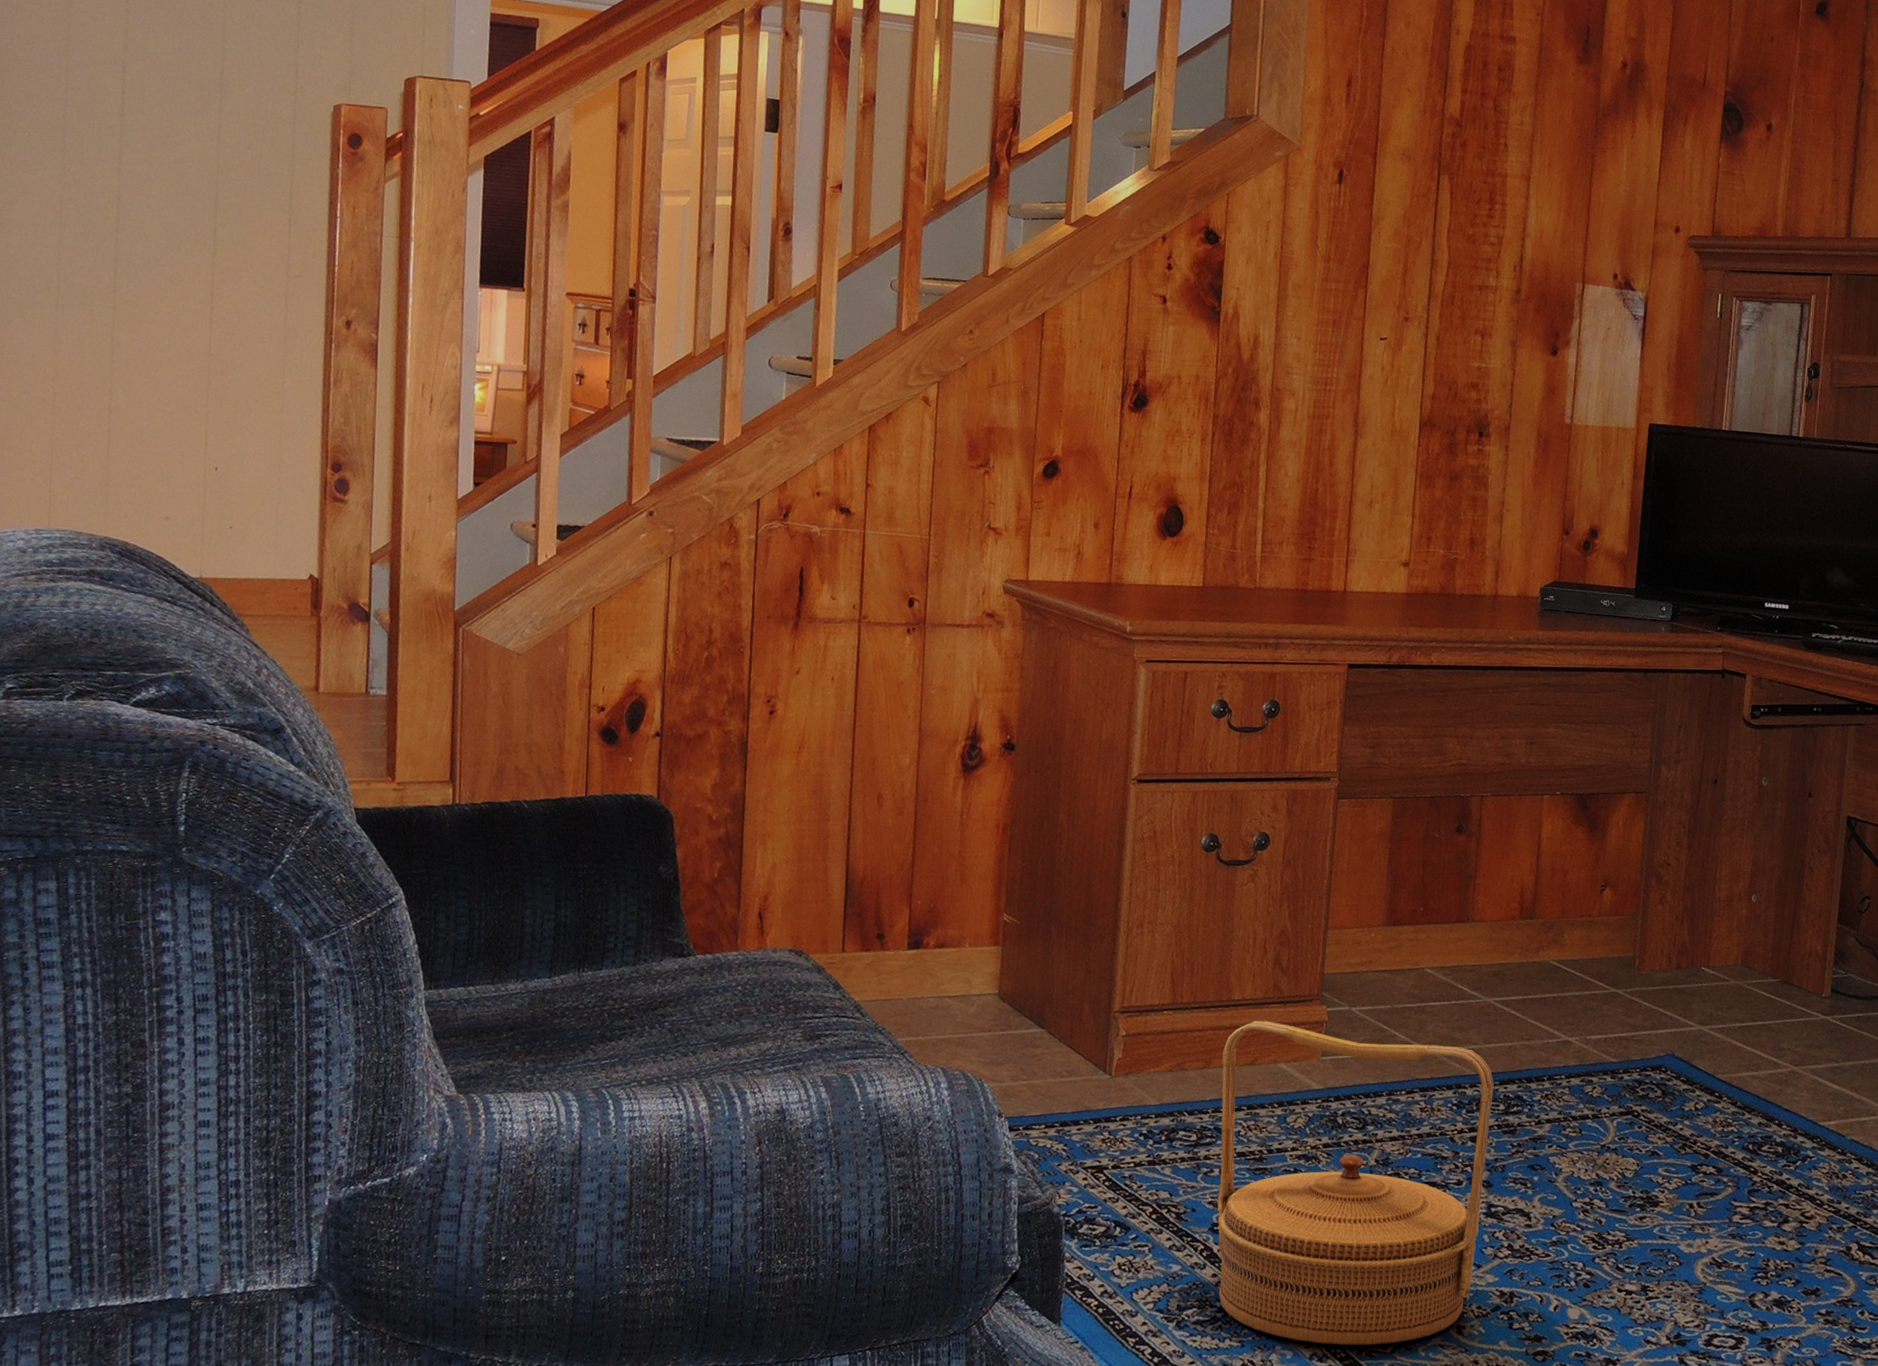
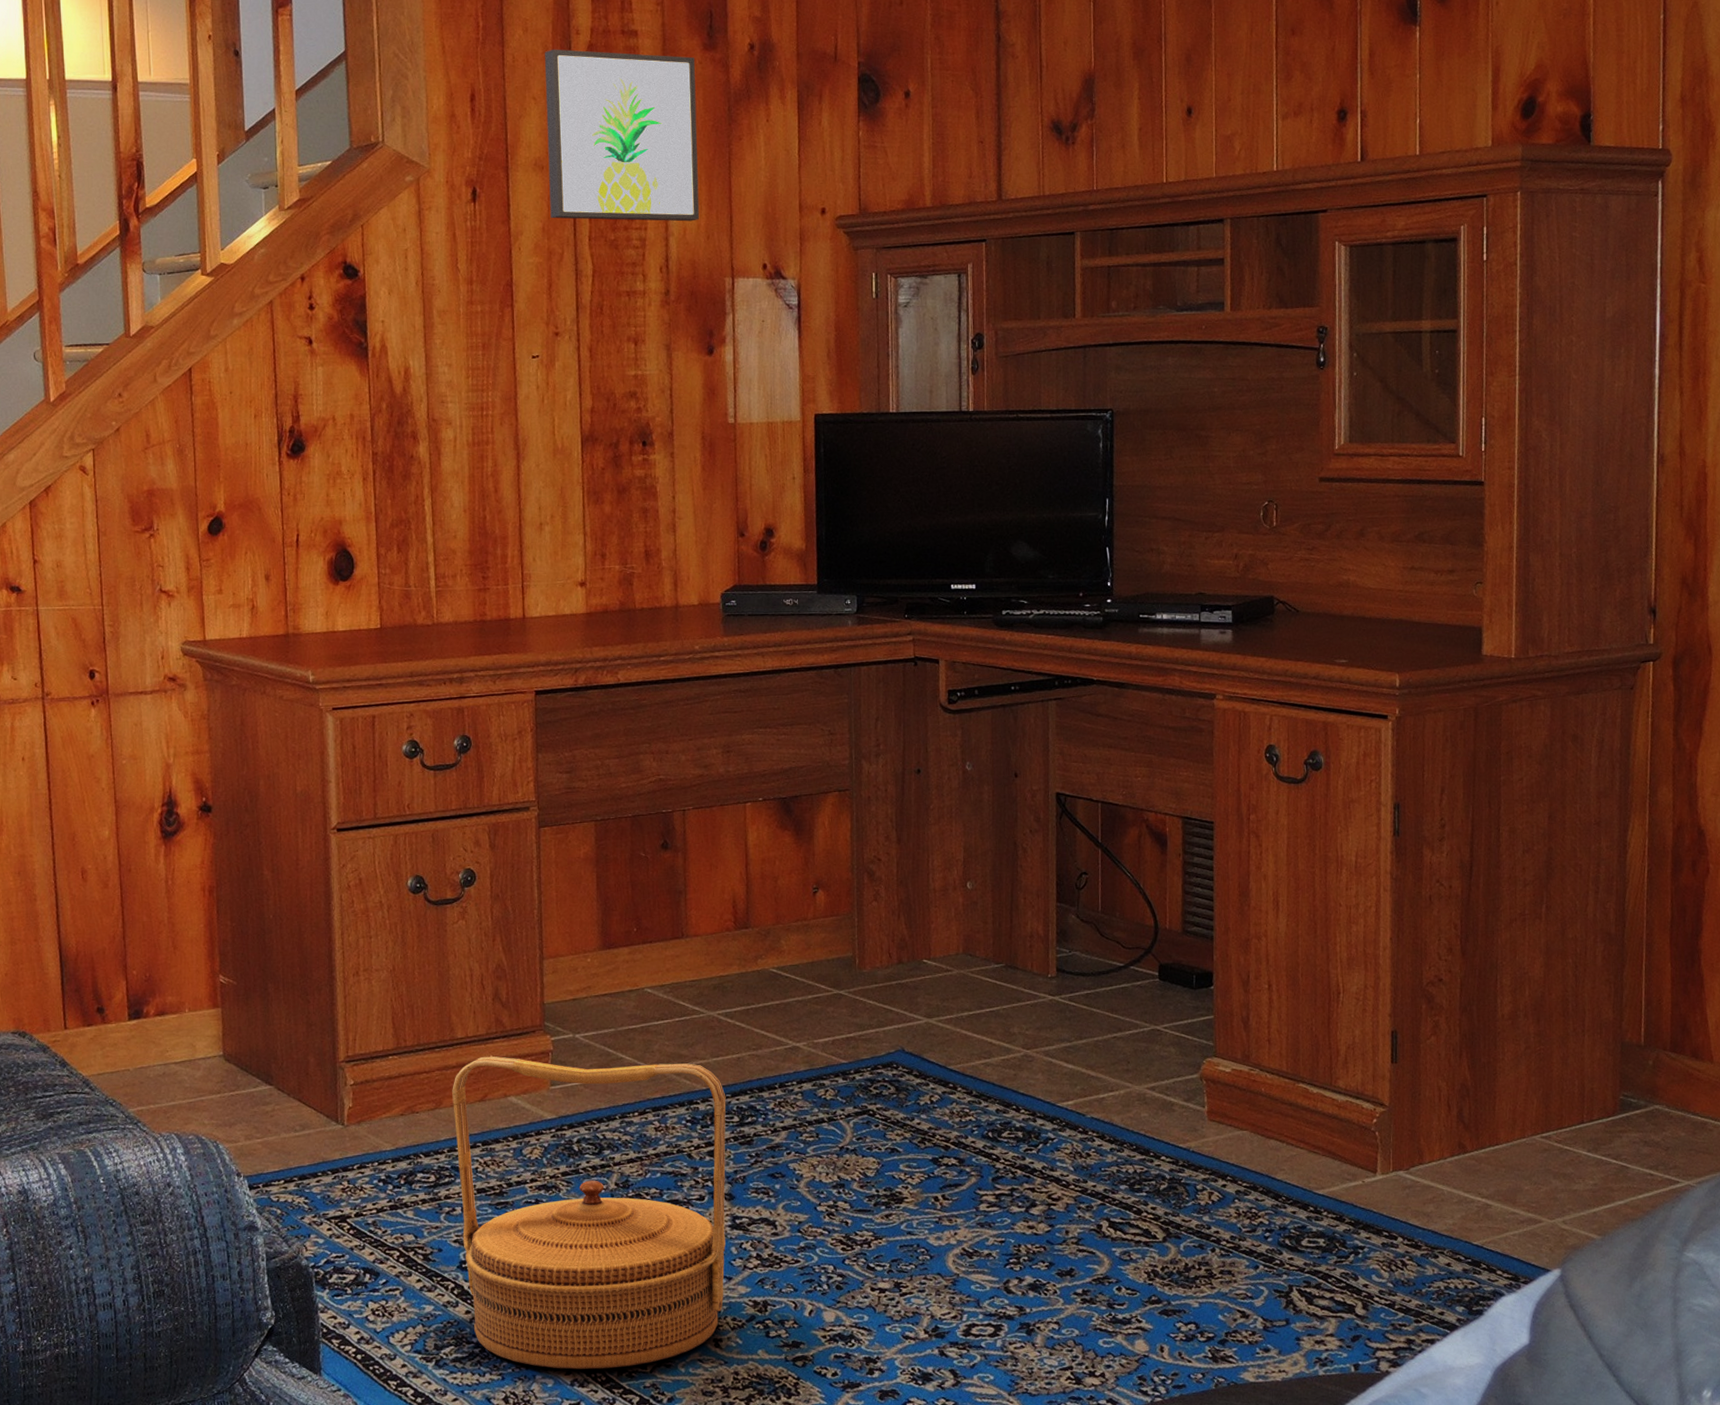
wall art: none [1413,45,1569,225] -> present [545,49,700,222]

